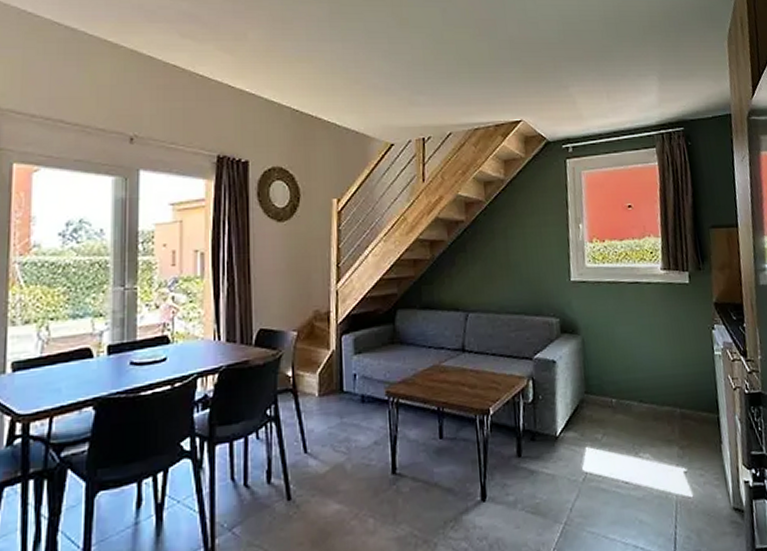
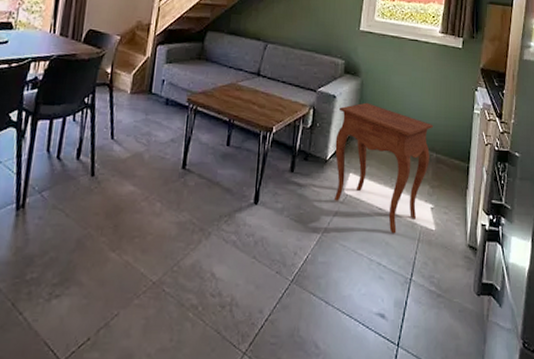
side table: none [562,362,674,510] -> present [333,102,434,234]

